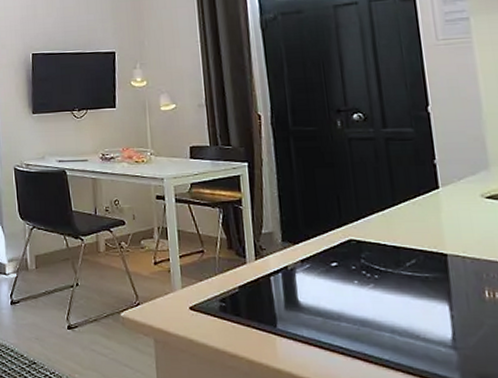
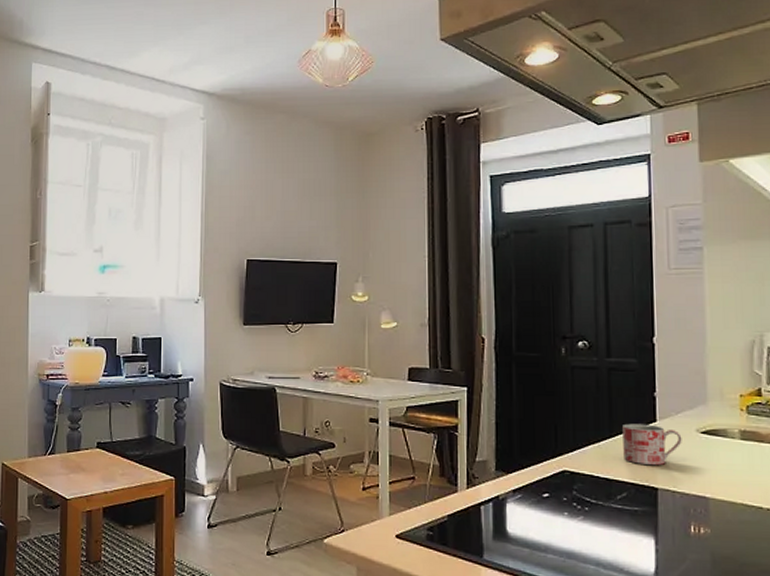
mug: none [405,191,468,231] -> present [622,423,682,465]

